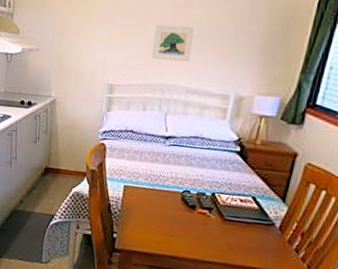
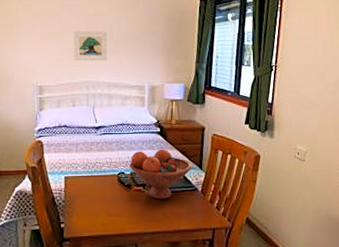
fruit bowl: none [197,169,273,229] -> present [129,149,192,200]

